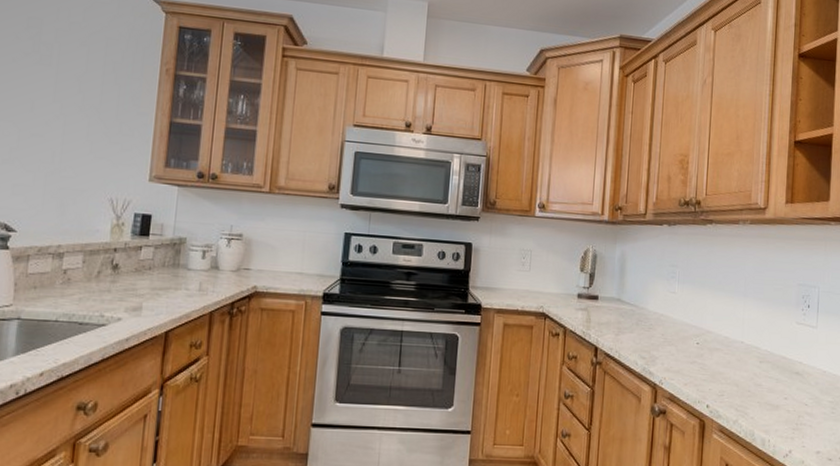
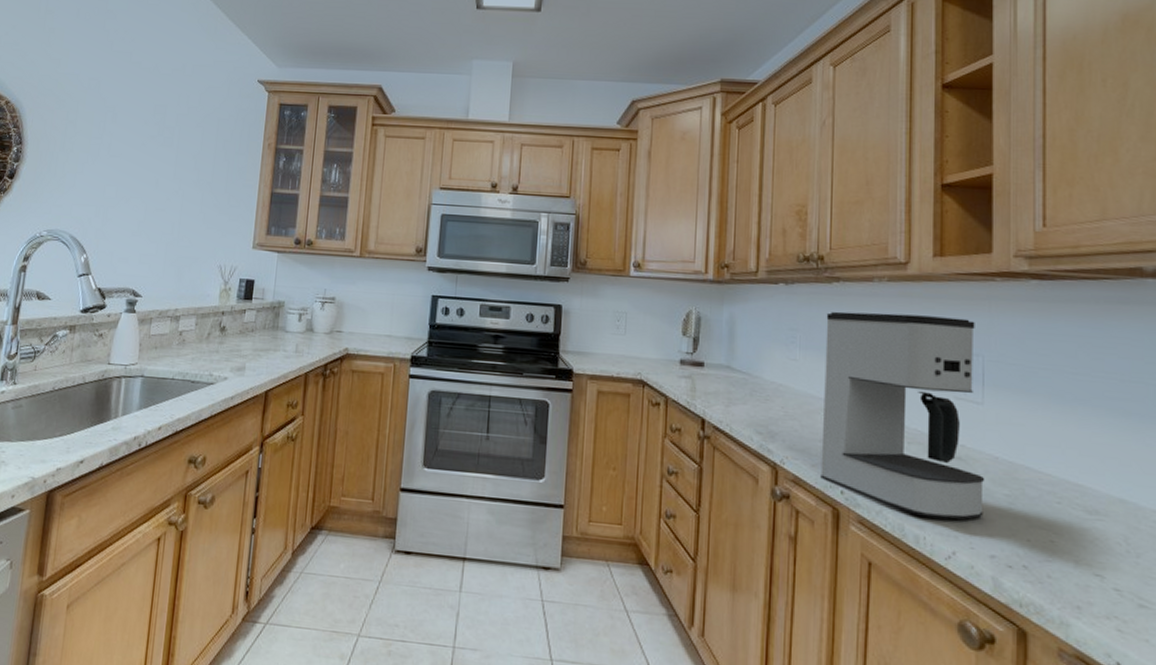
coffee maker: none [691,250,816,425] -> present [820,311,985,520]

